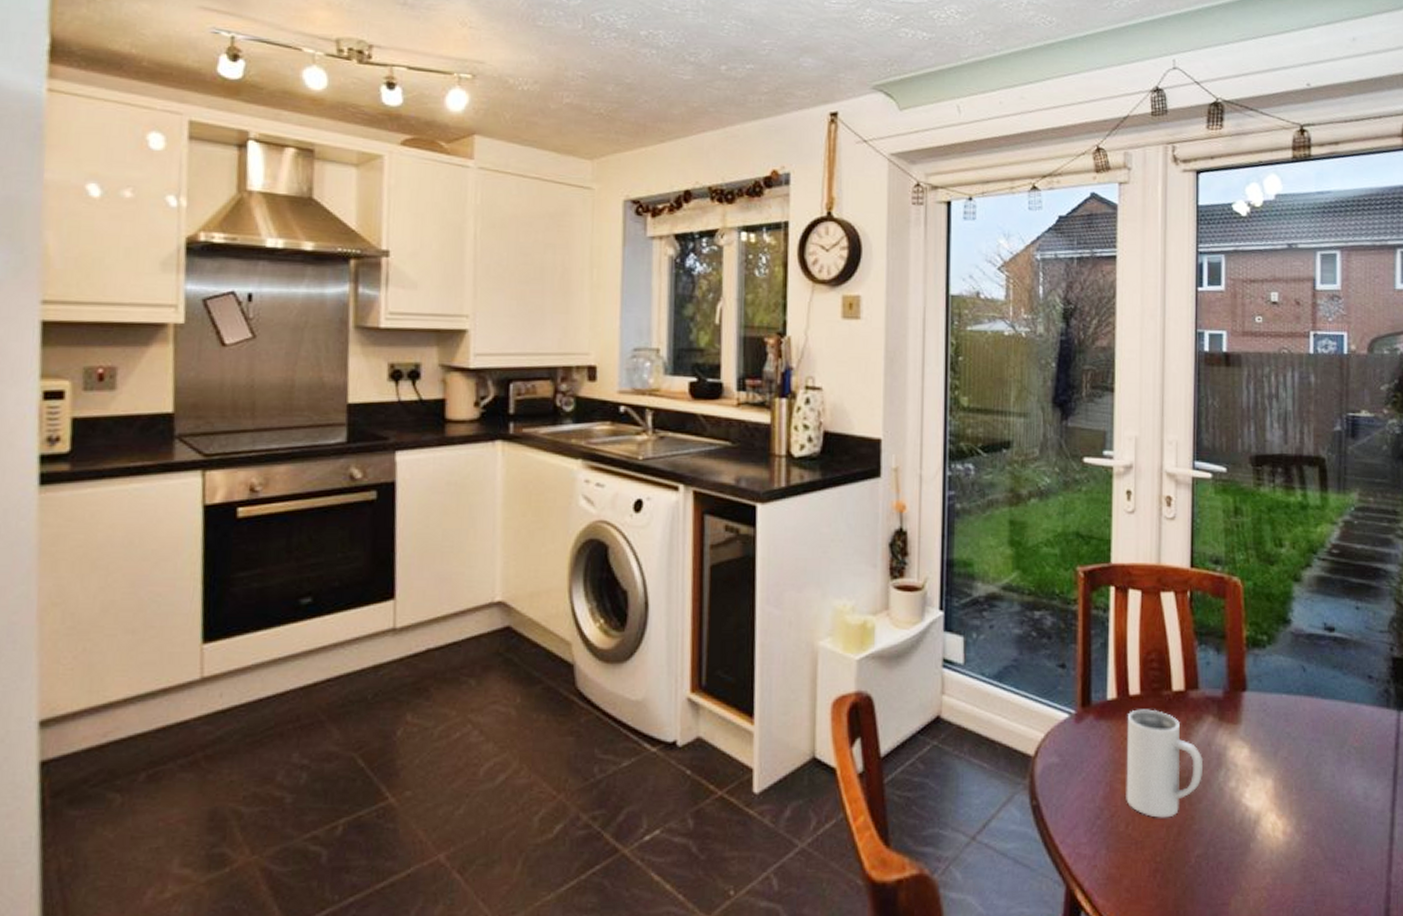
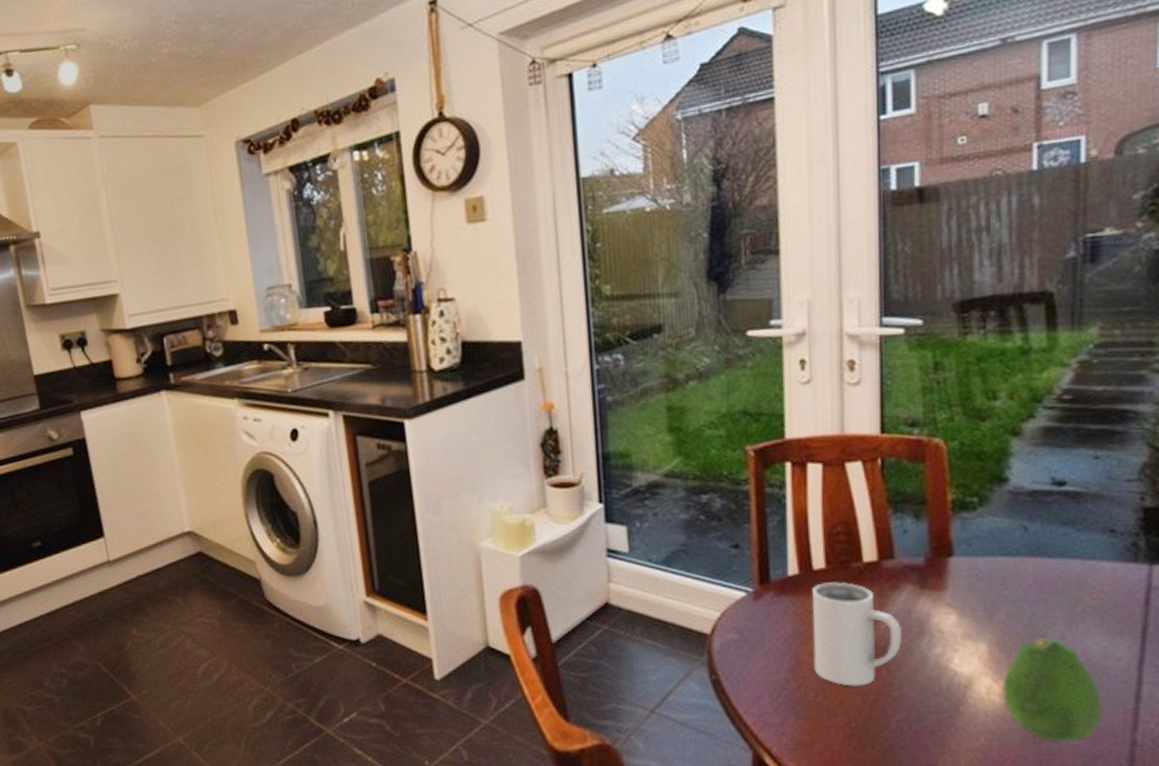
fruit: none [1285,776,1365,883] -> present [1002,638,1104,743]

